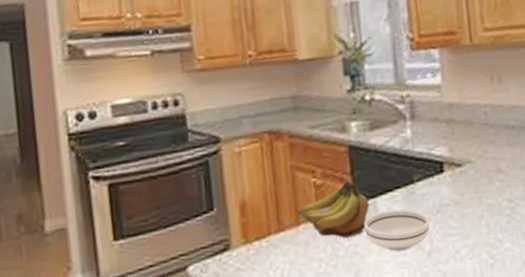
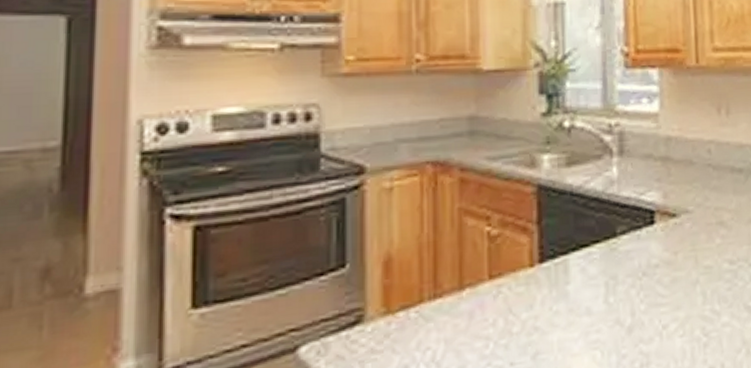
fruit: present [297,181,370,238] -> none [461,232,558,307]
bowl: present [364,209,430,251] -> none [549,270,633,326]

